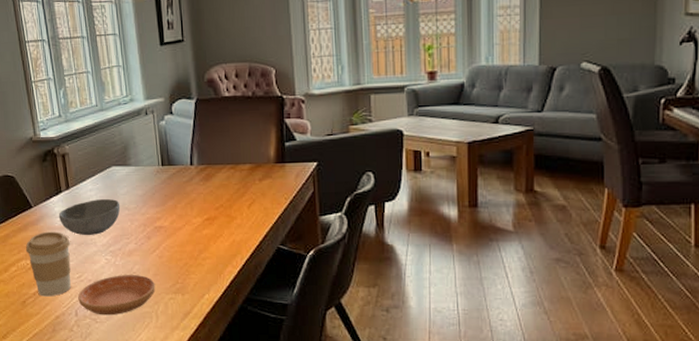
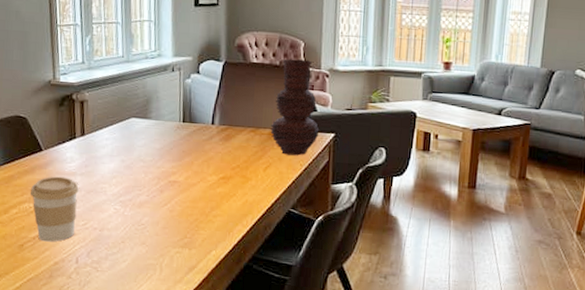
bowl: present [58,199,121,236] -> none [69,148,136,184]
saucer: present [78,275,156,316] -> none [80,225,163,265]
vase: none [250,87,301,189] -> present [270,59,320,156]

